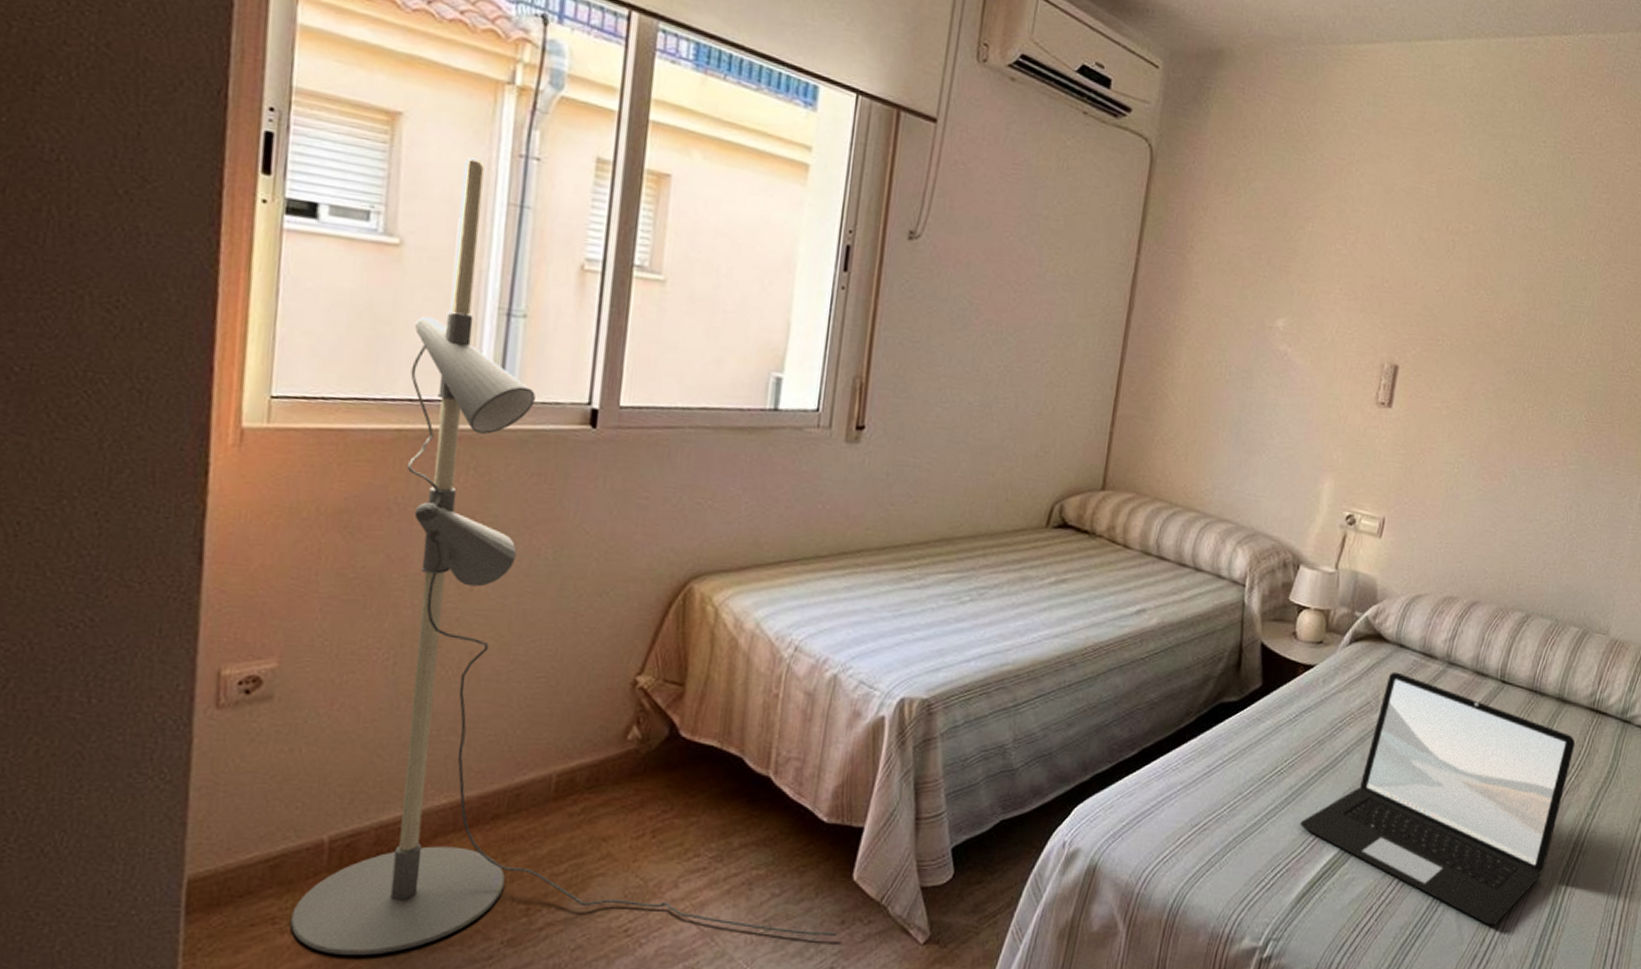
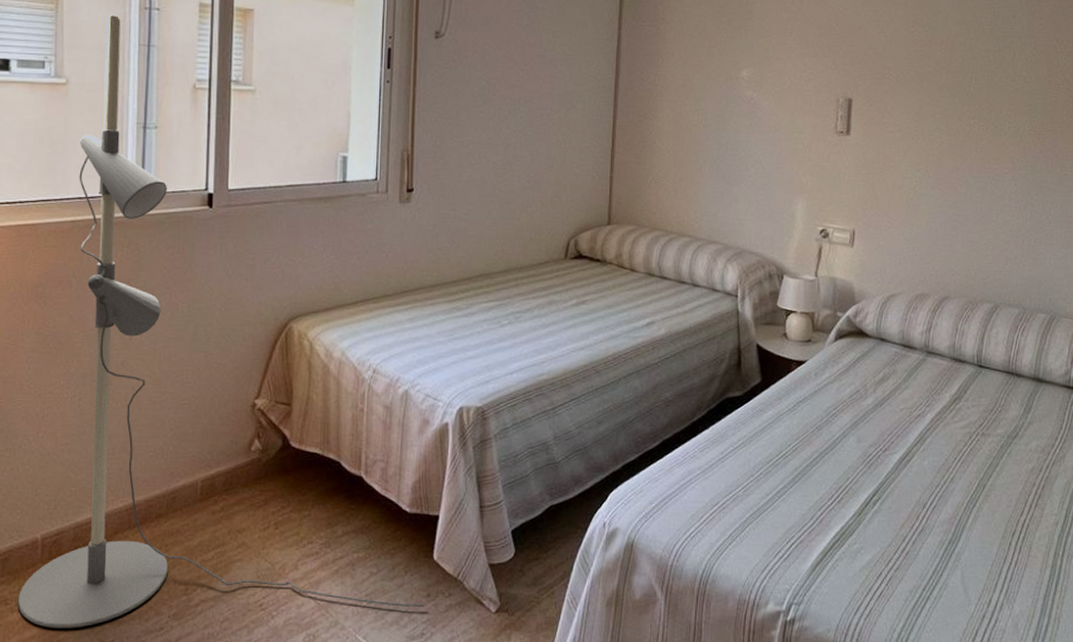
laptop: present [1300,672,1576,926] -> none [808,363,1056,588]

